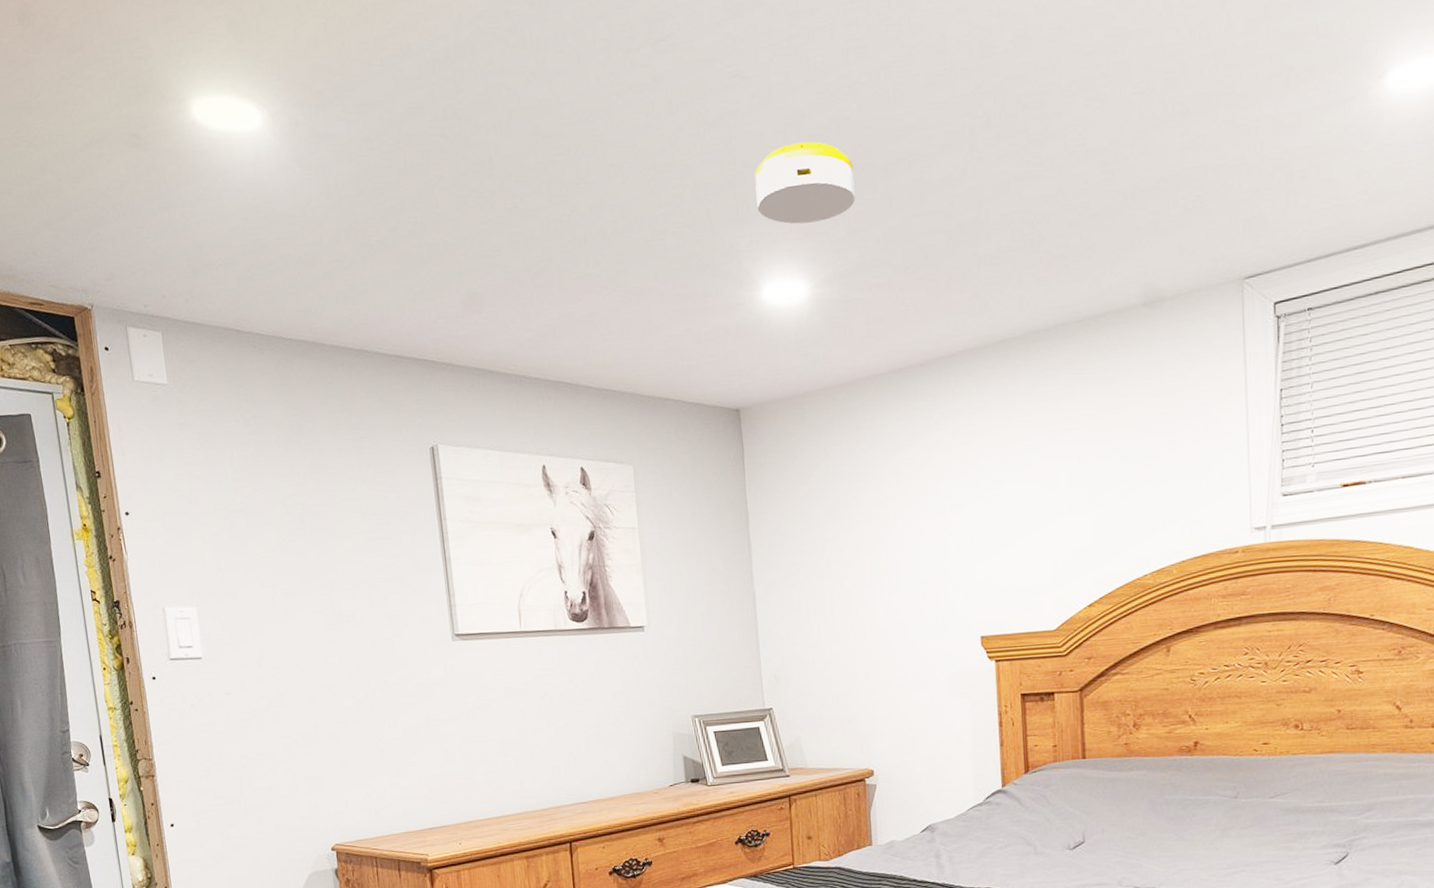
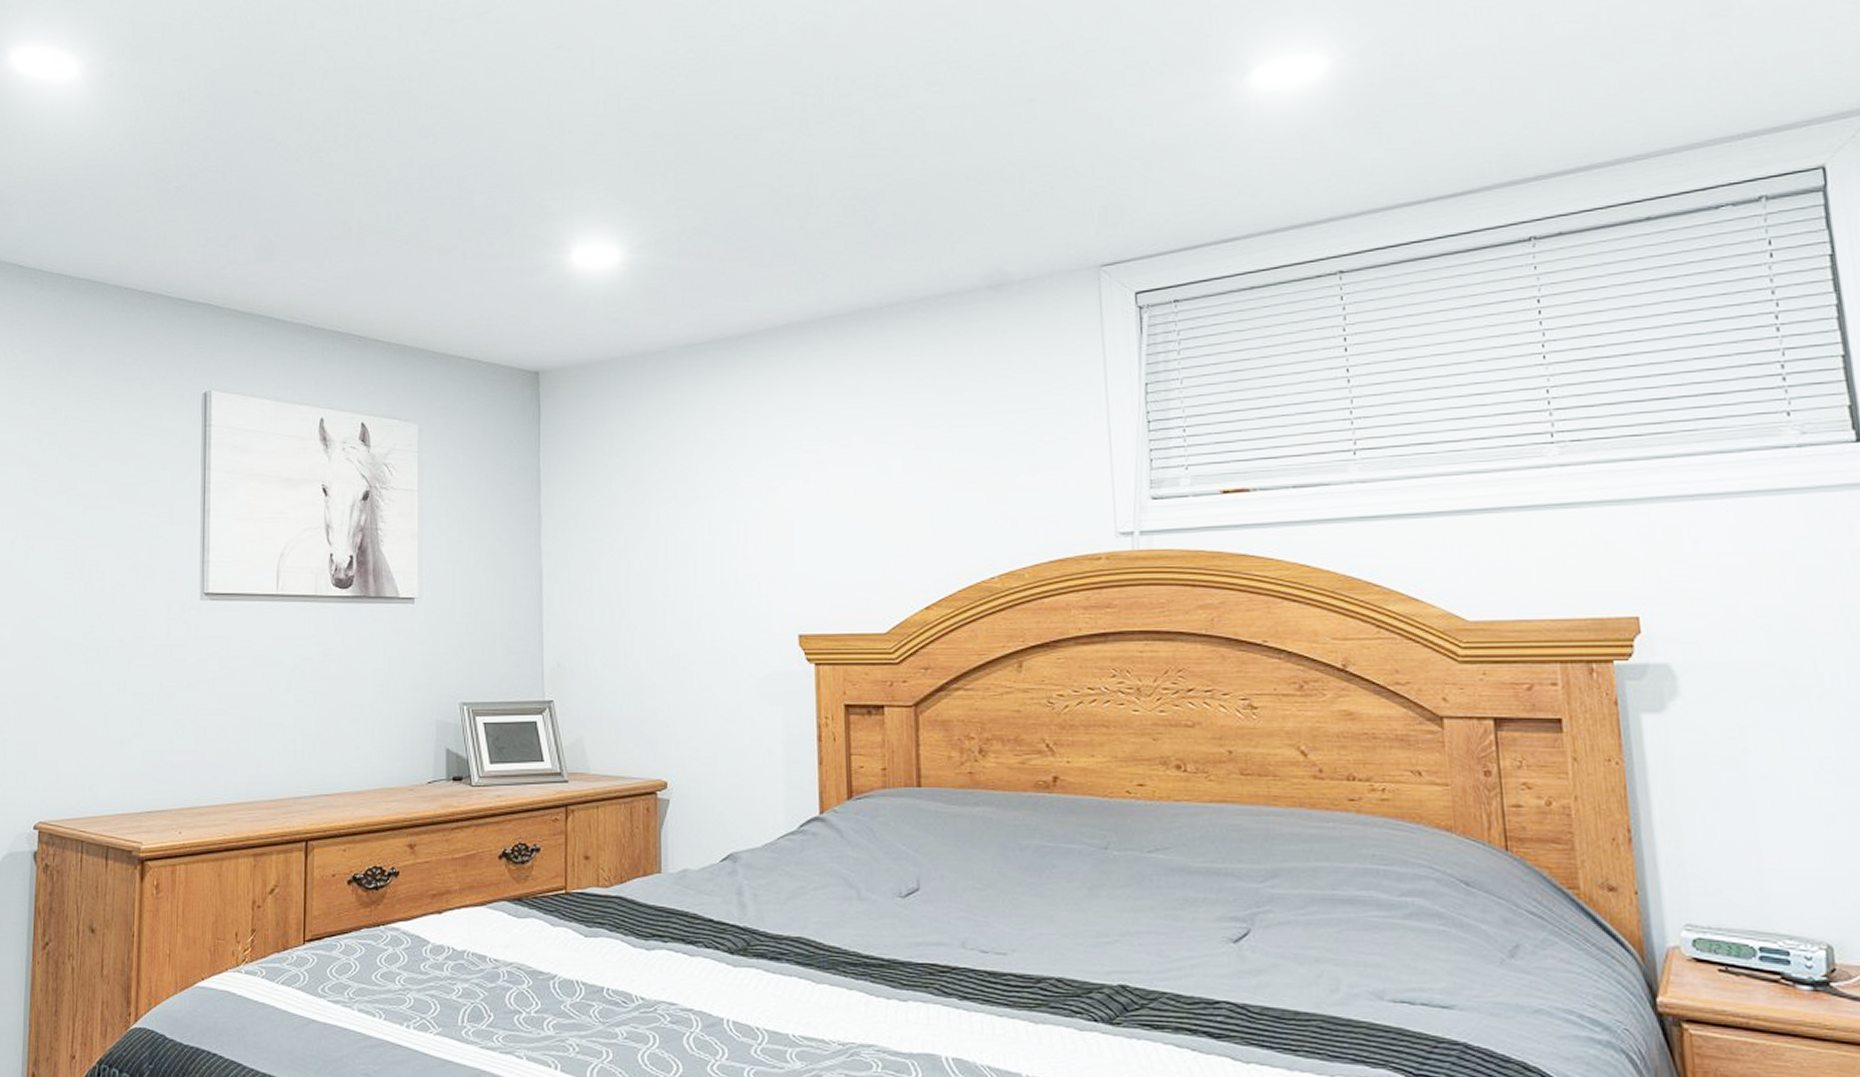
smoke detector: present [755,141,855,224] -> none [572,111,676,190]

